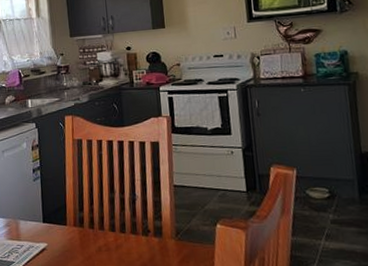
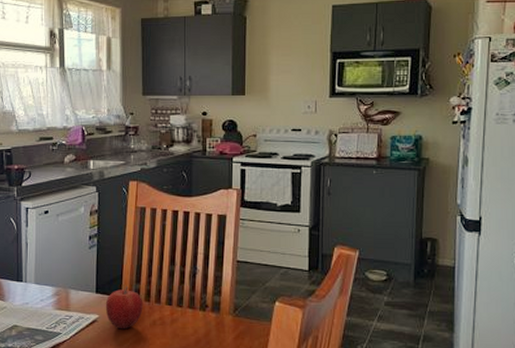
fruit: none [52,215,88,257] -> present [105,286,143,330]

